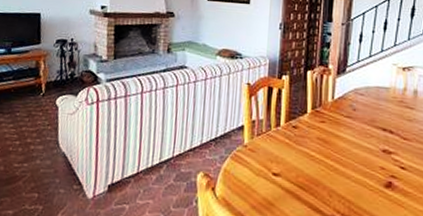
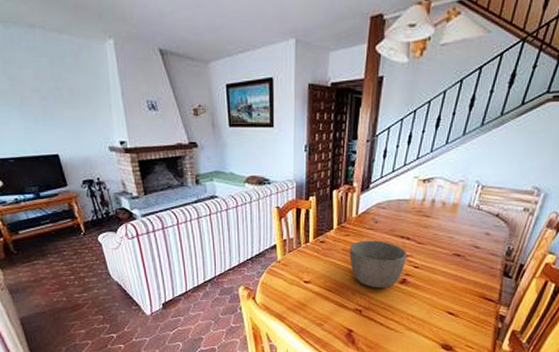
bowl: none [325,129,391,192] -> present [349,240,407,289]

